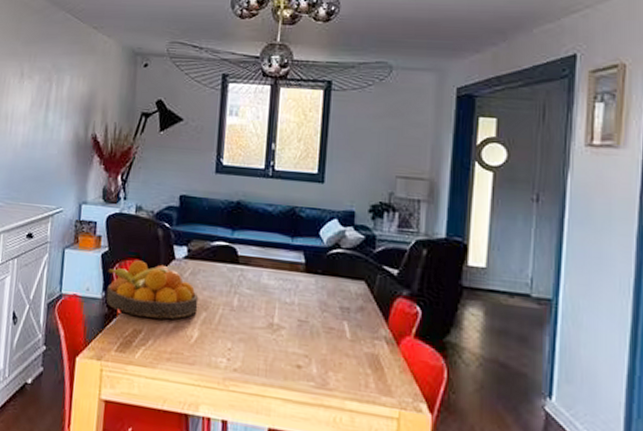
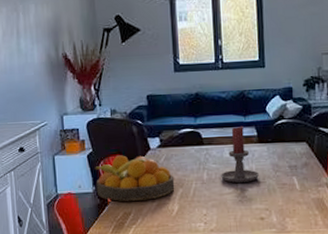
candle holder: none [254,248,301,319] -> present [221,127,259,183]

